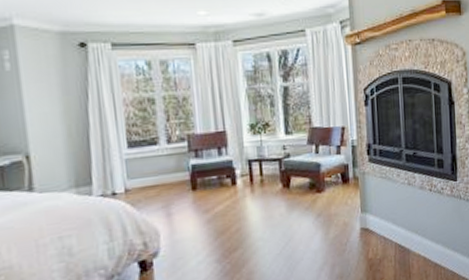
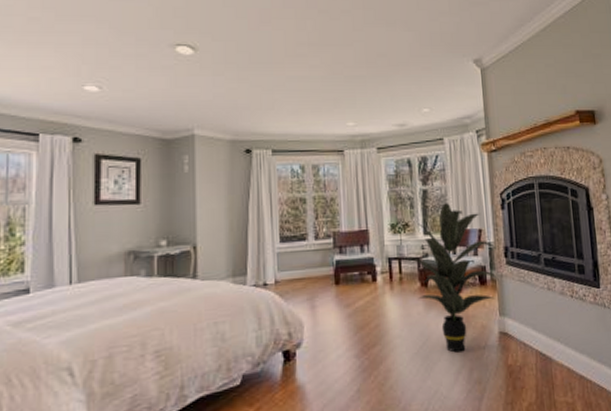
indoor plant: none [271,100,363,251] -> present [410,203,501,353]

